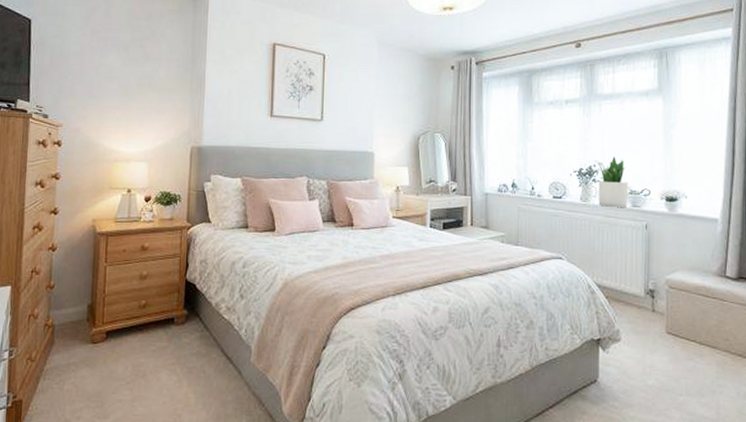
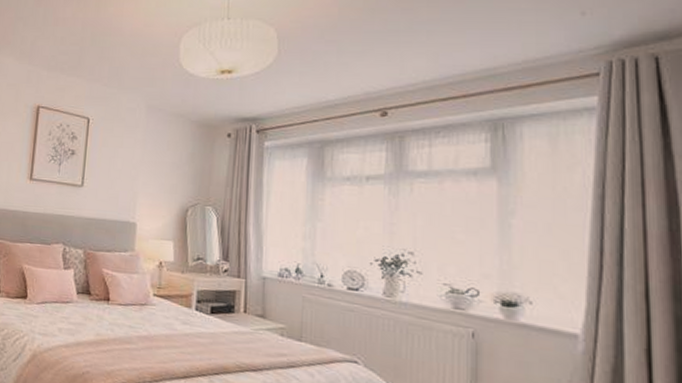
planter: present [597,156,629,208] -> none [406,245,449,310]

